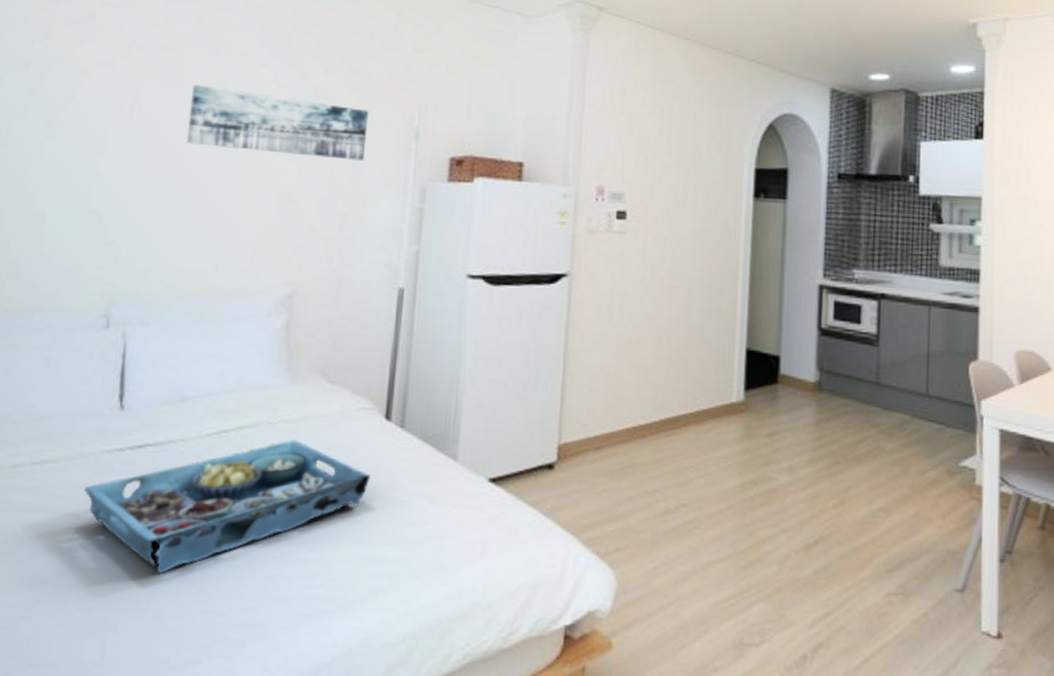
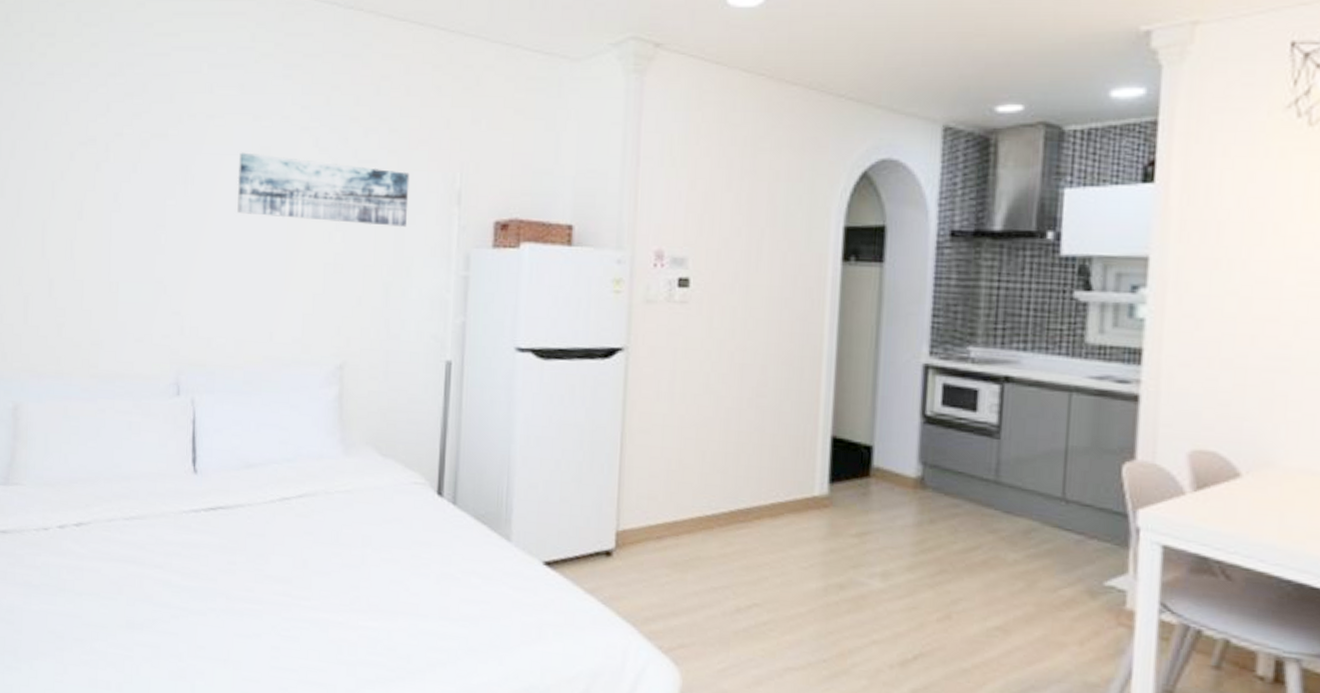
serving tray: present [84,439,371,573] -> none [168,510,425,629]

